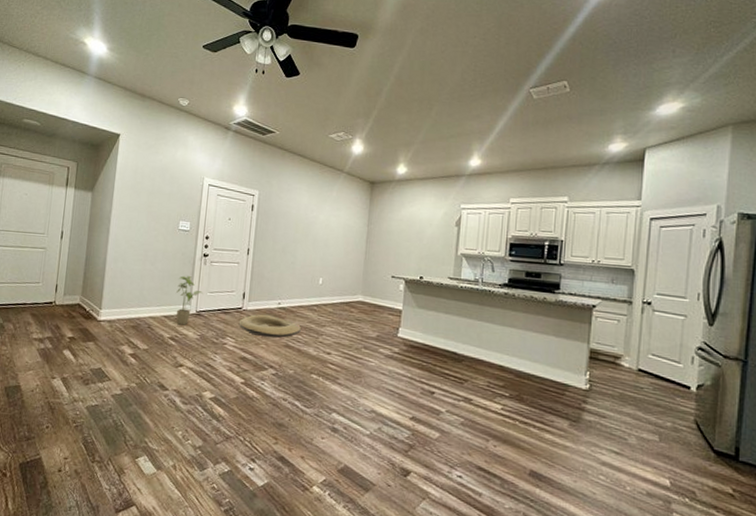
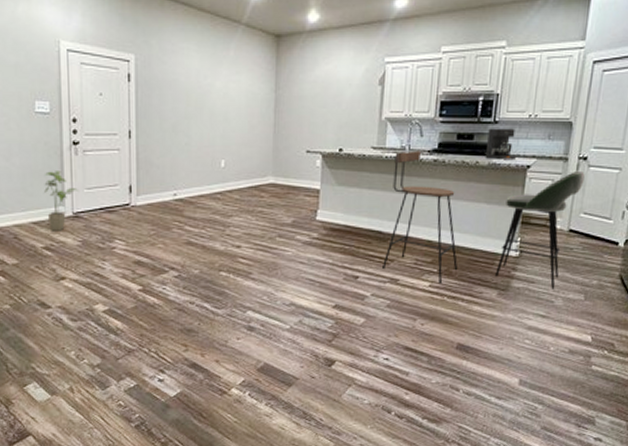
dog bed: present [238,314,301,338] -> none [127,209,203,234]
bar stool: none [457,283,529,408] -> present [382,150,458,284]
coffee maker: none [552,269,581,300] -> present [485,128,516,161]
bar stool: none [566,314,650,427] -> present [495,170,585,289]

